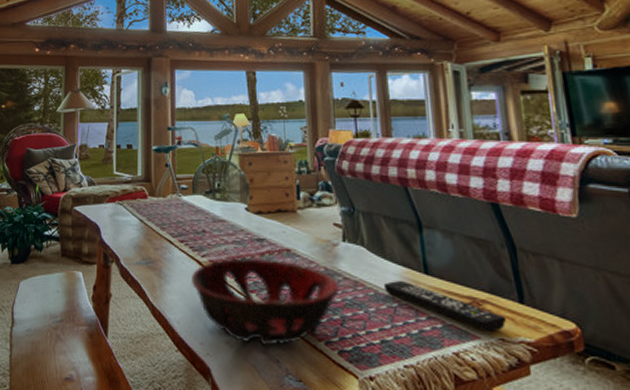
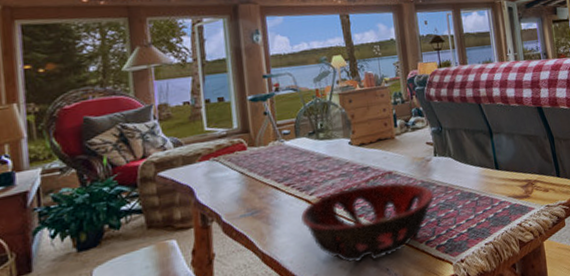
remote control: present [383,281,506,333] -> none [467,178,550,204]

